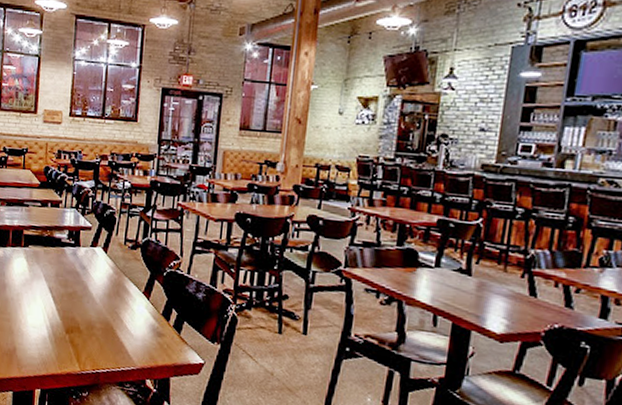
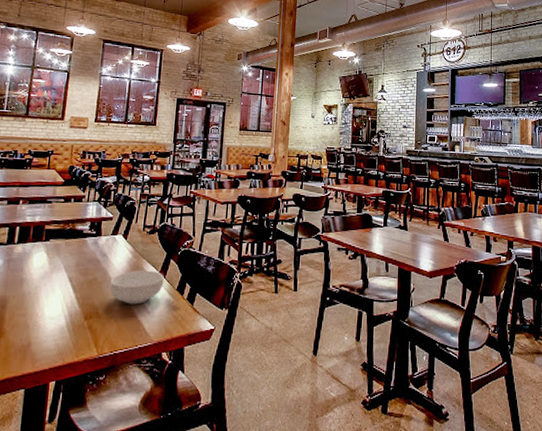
cereal bowl: none [90,288,148,325] -> present [109,270,164,305]

